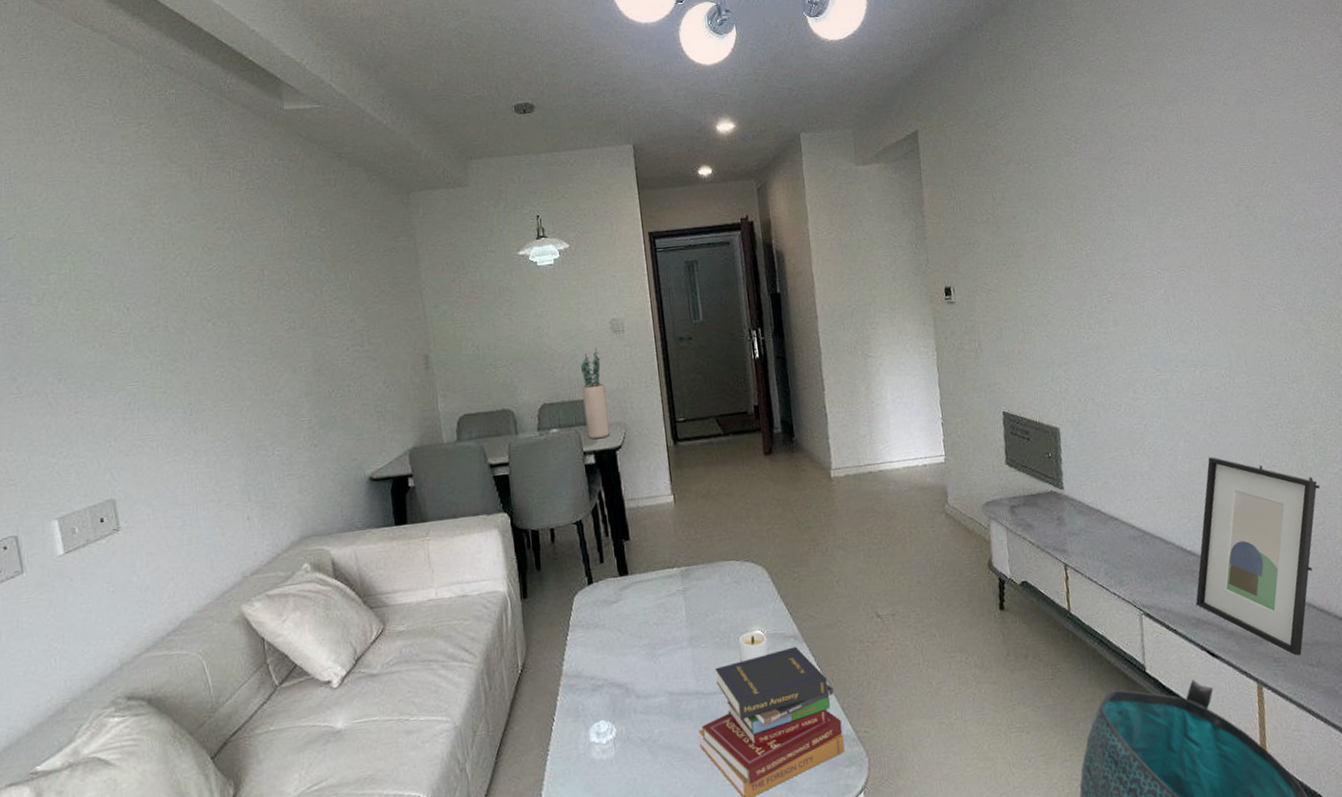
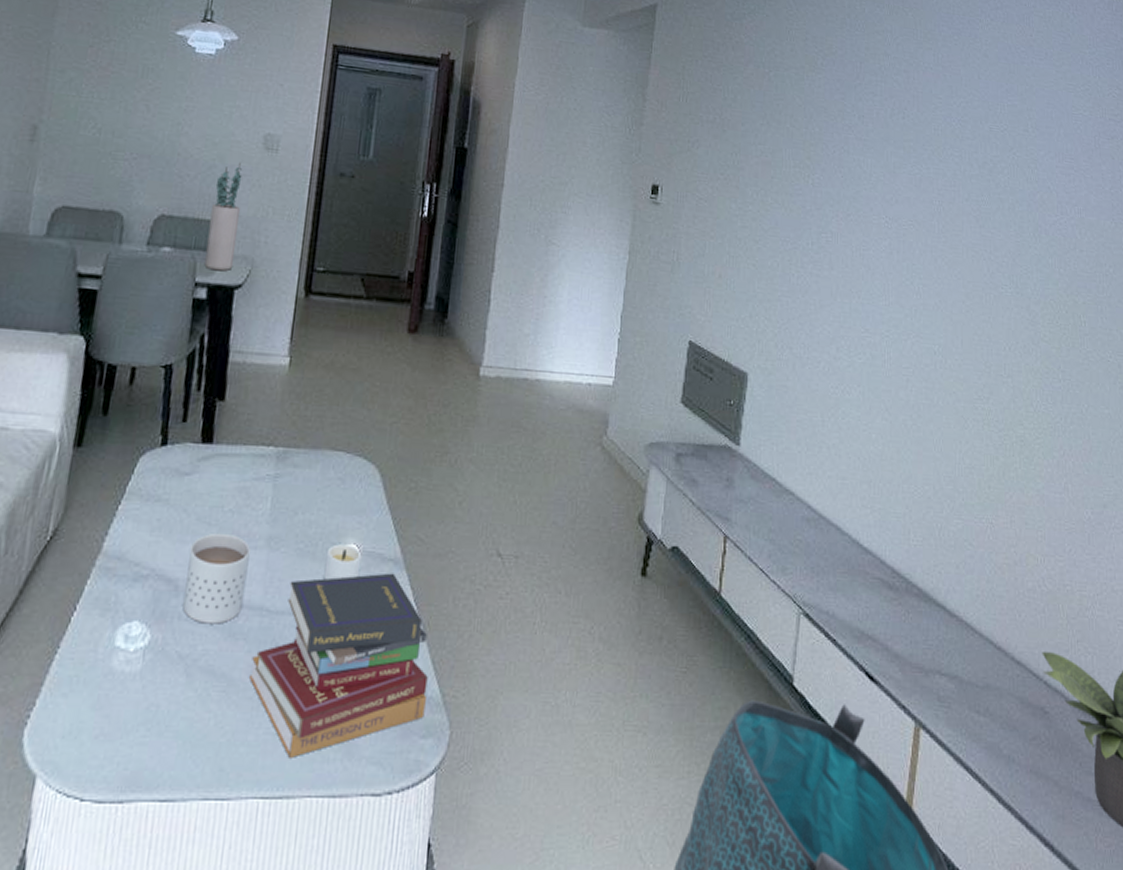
mug: none [630,641,682,713] -> present [182,532,251,624]
picture frame: present [1195,457,1321,656] -> none [862,443,1020,698]

